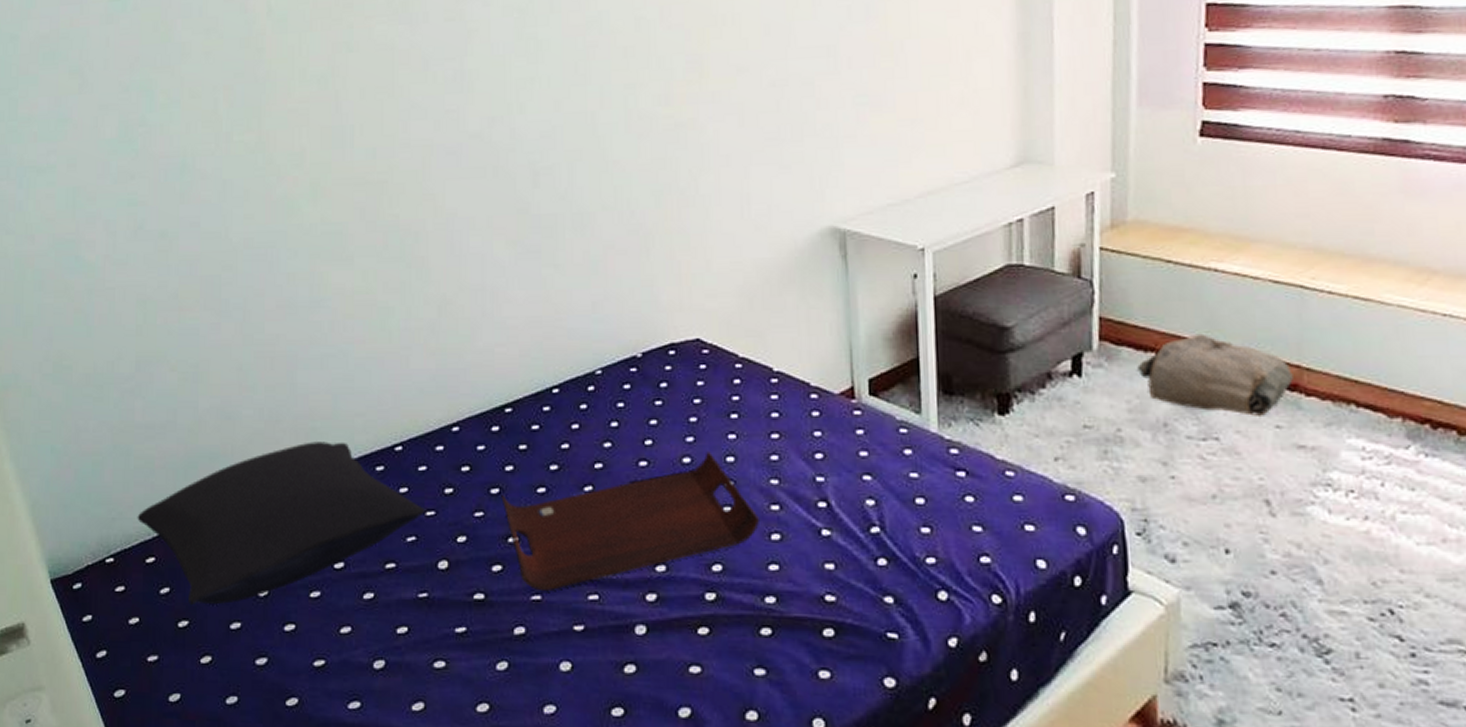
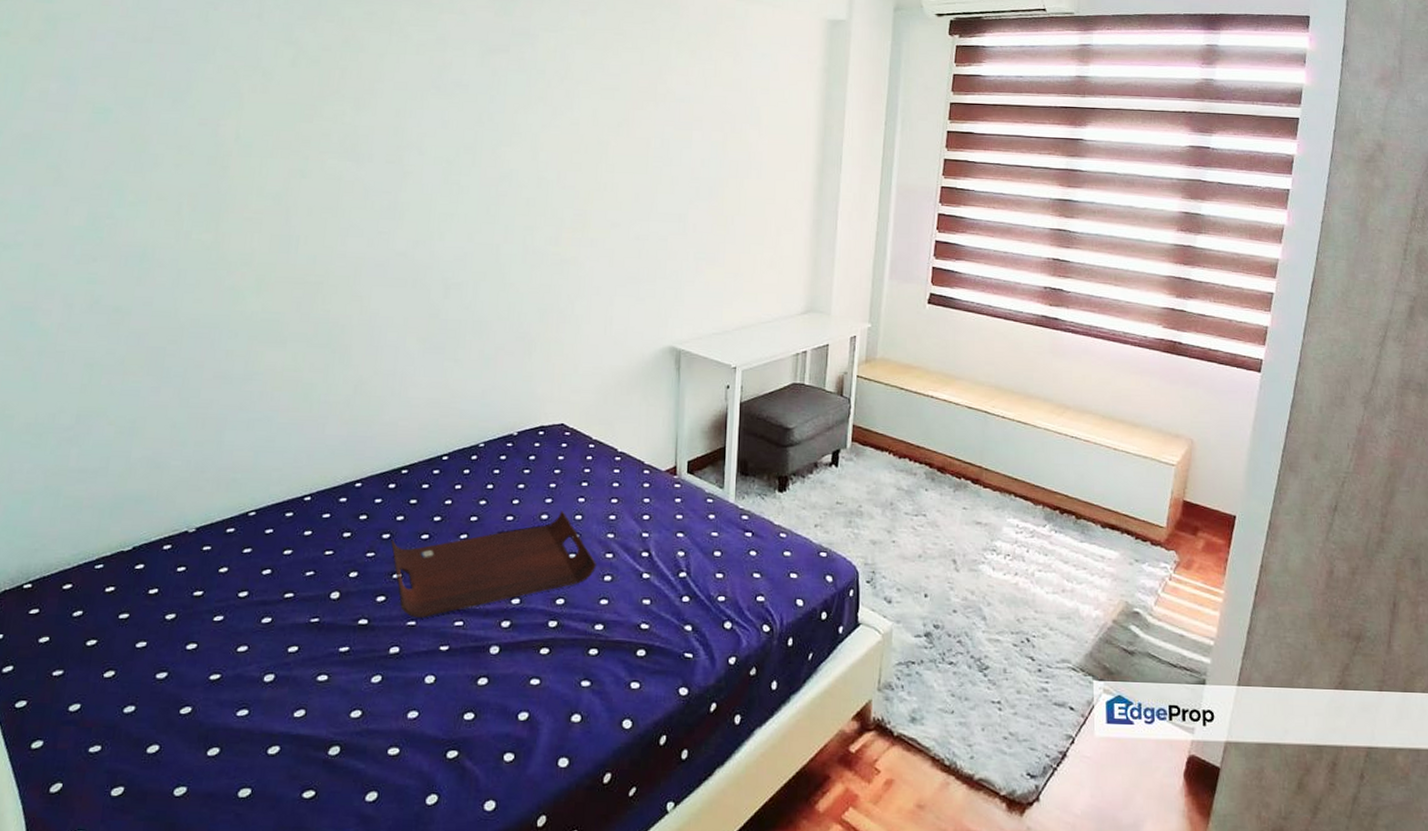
pillow: present [137,442,426,606] -> none [59,490,326,627]
bag: present [1136,333,1293,416] -> none [875,440,976,500]

